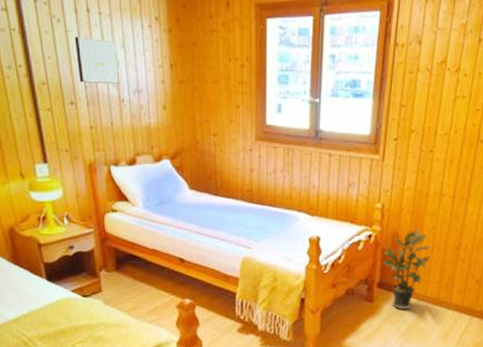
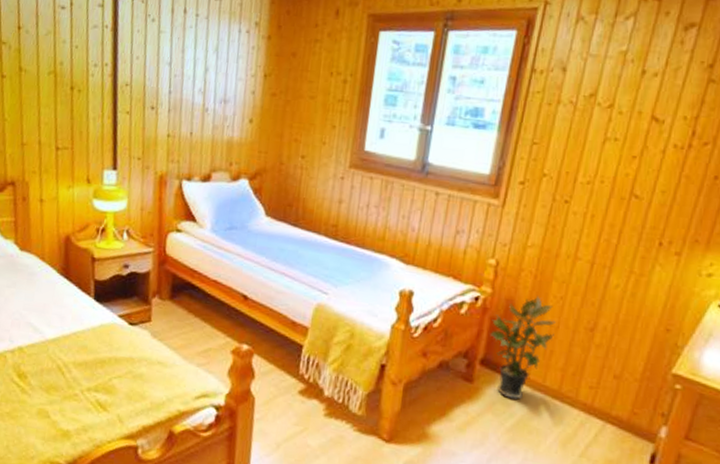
wall art: present [74,37,120,84] -> none [164,38,210,92]

